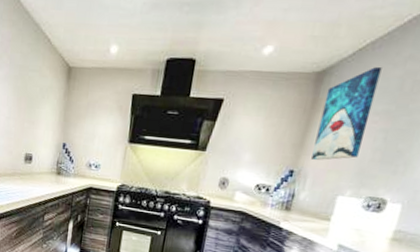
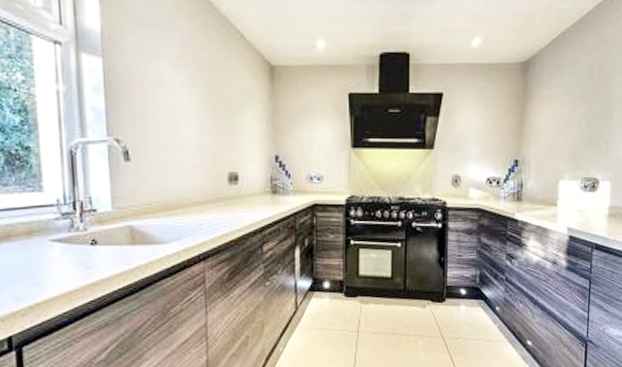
wall art: present [311,66,382,161] -> none [531,55,574,148]

